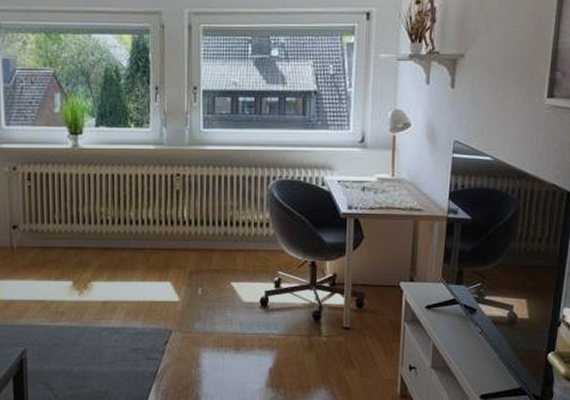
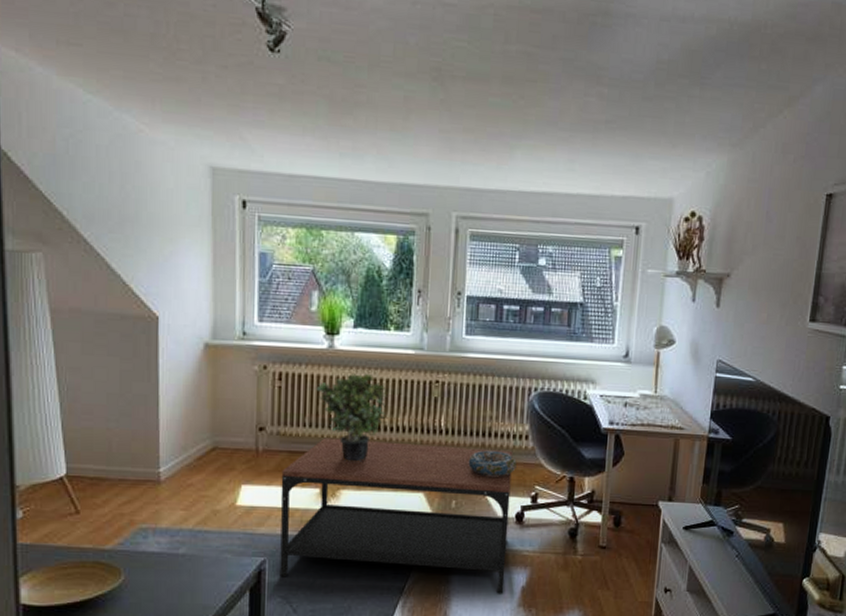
coffee table: none [36,233,255,376] -> present [279,437,513,594]
potted plant: none [63,170,132,255] -> present [316,373,388,462]
decorative bowl: none [212,239,259,264] -> present [468,450,517,477]

